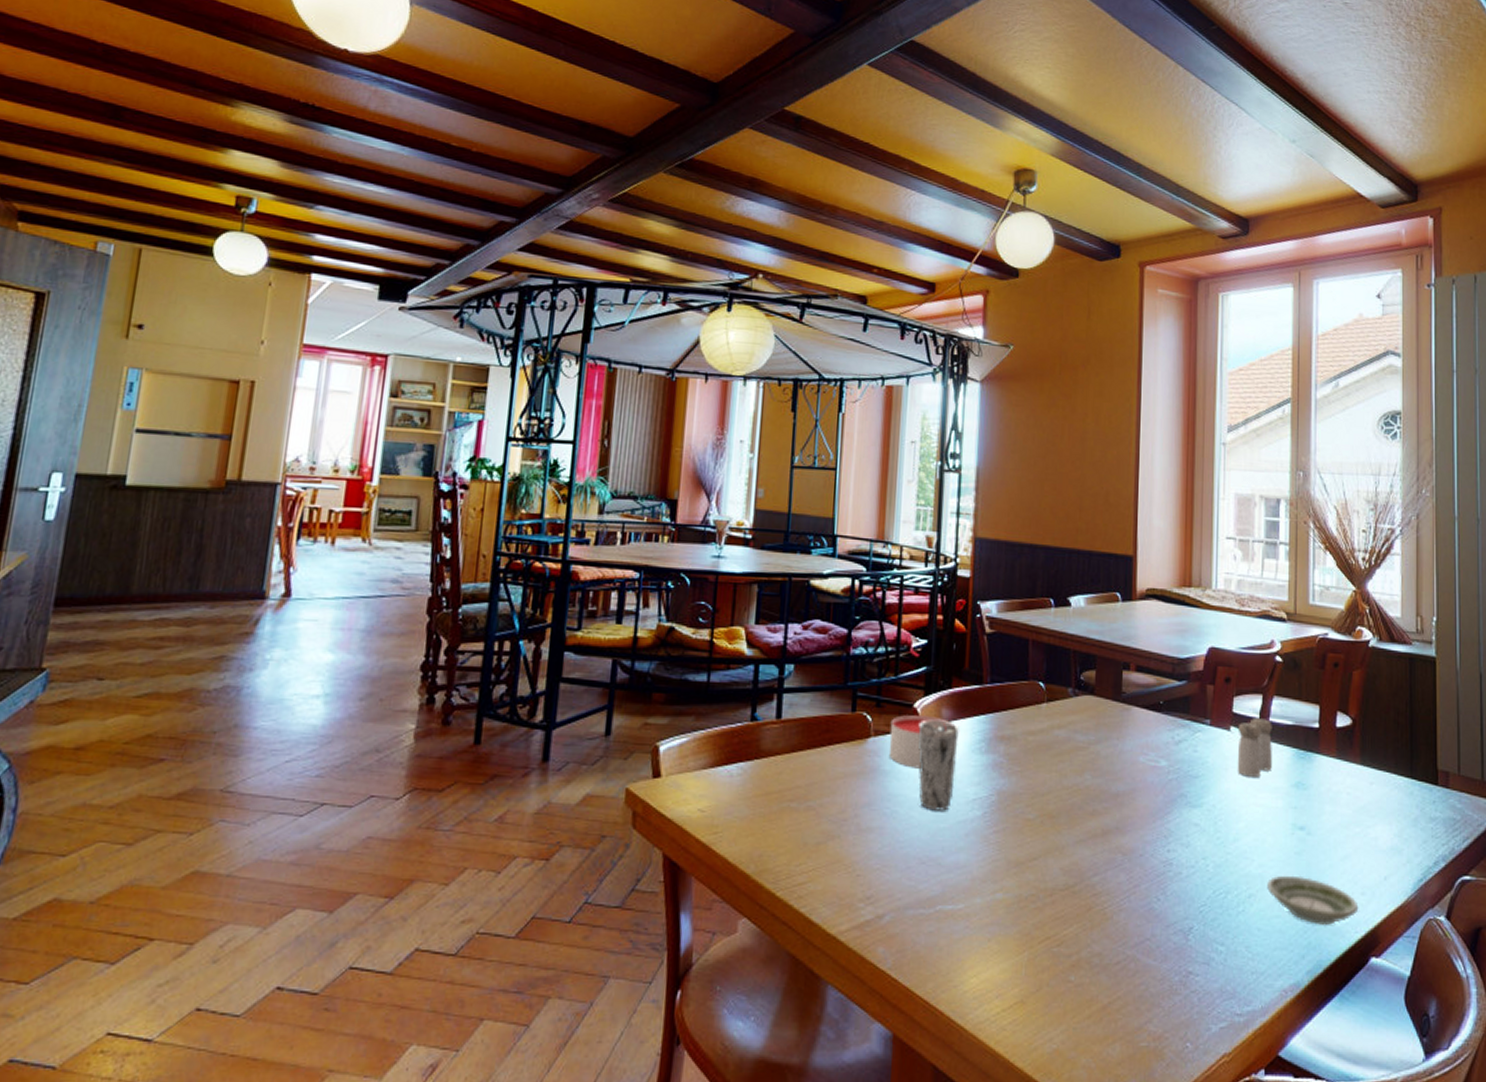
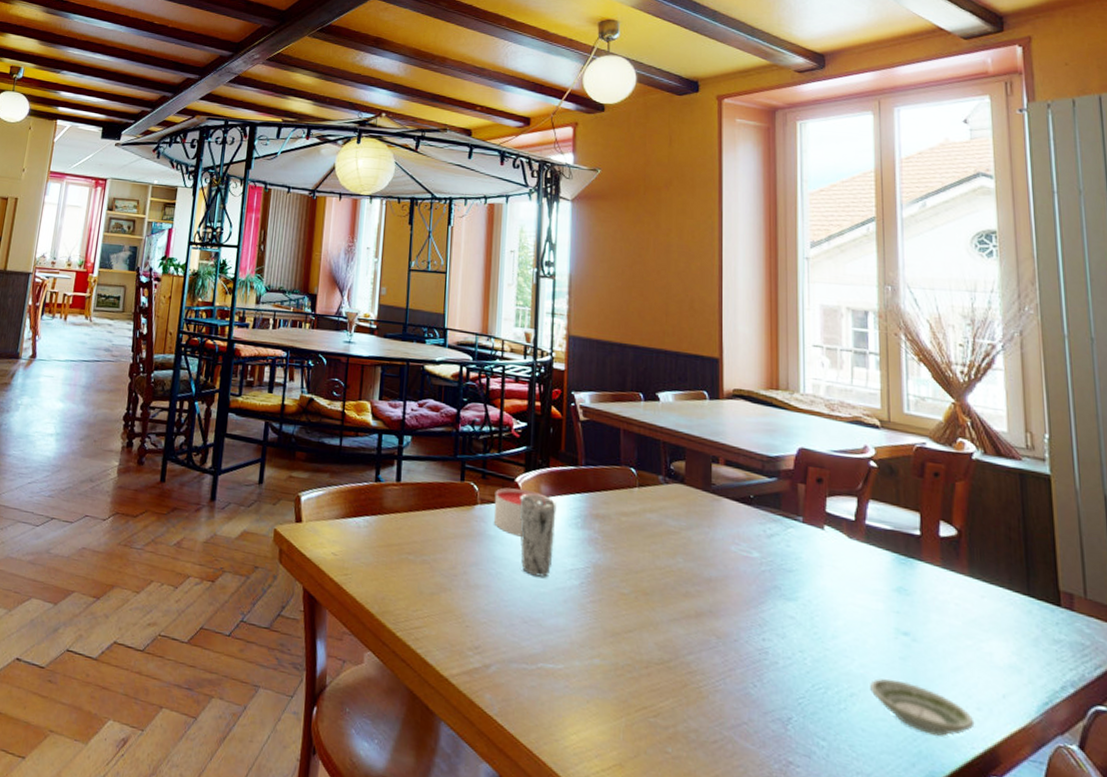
salt and pepper shaker: present [1237,718,1272,777] -> none [832,520,870,578]

